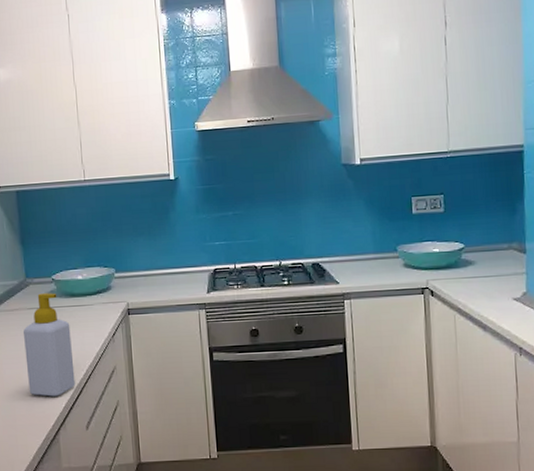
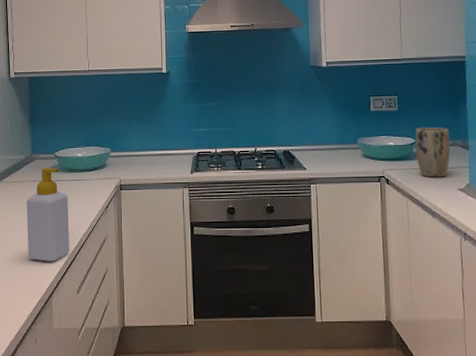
plant pot: none [464,229,505,287] -> present [415,127,451,178]

